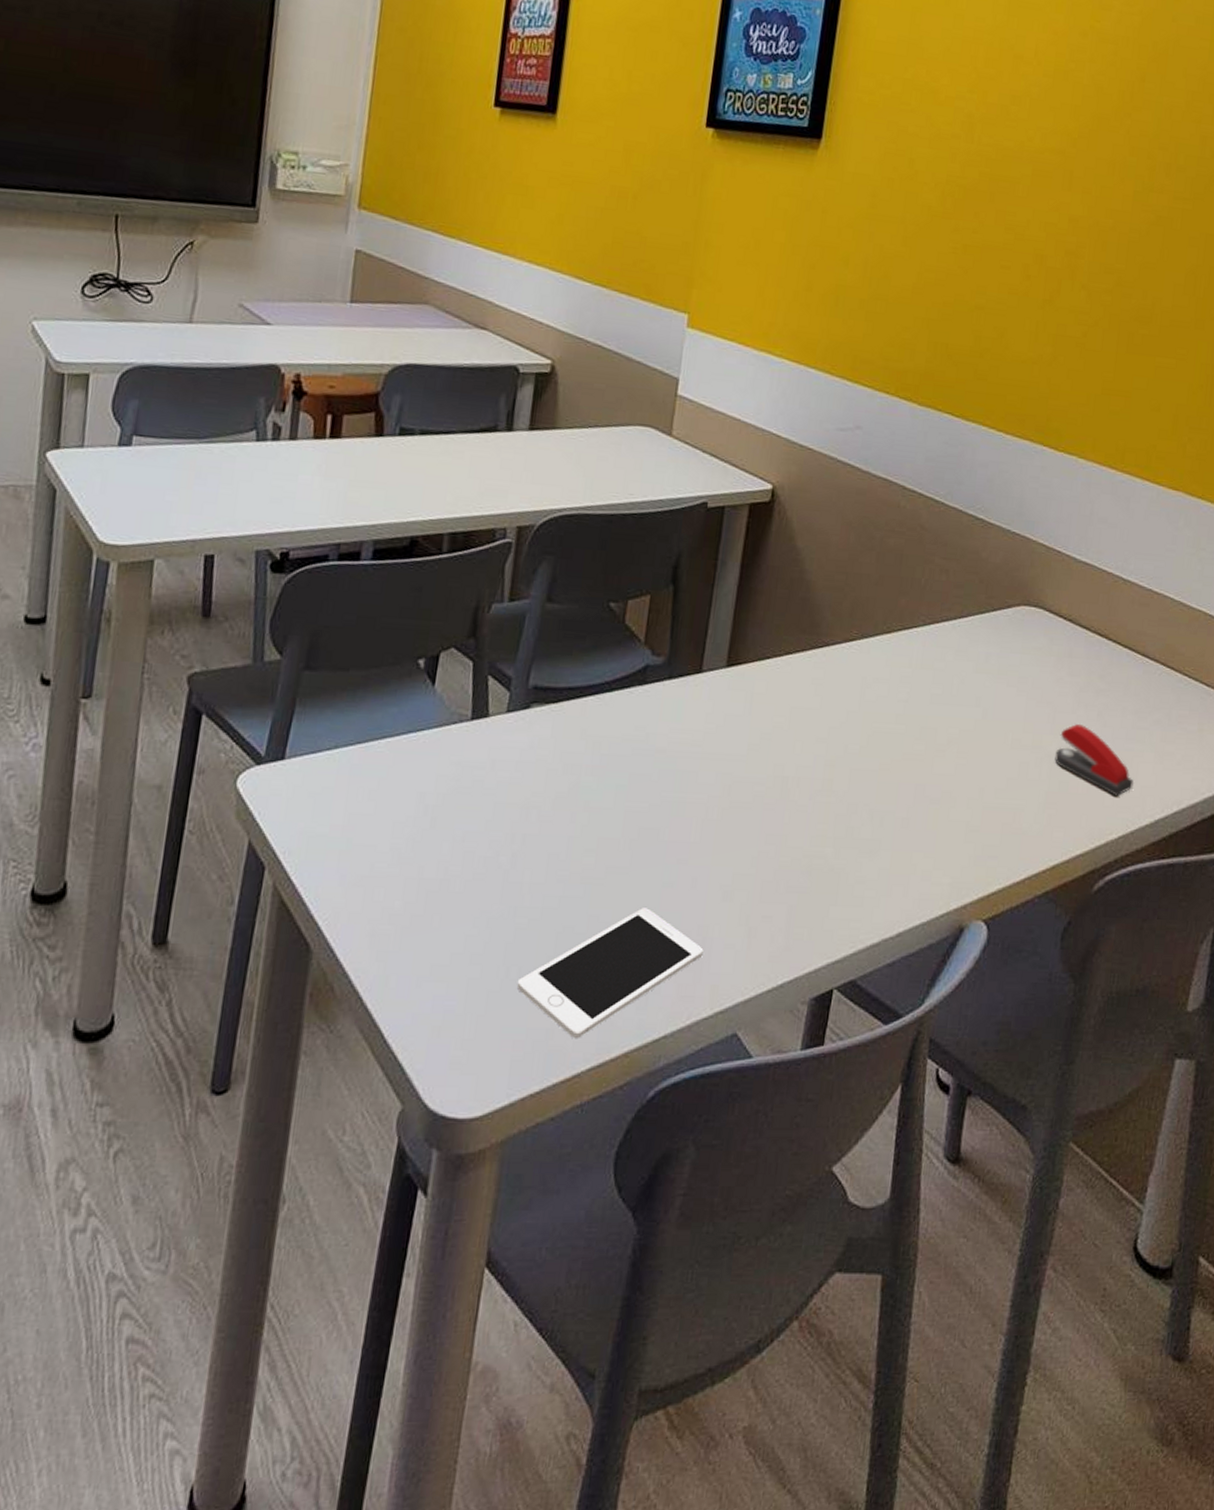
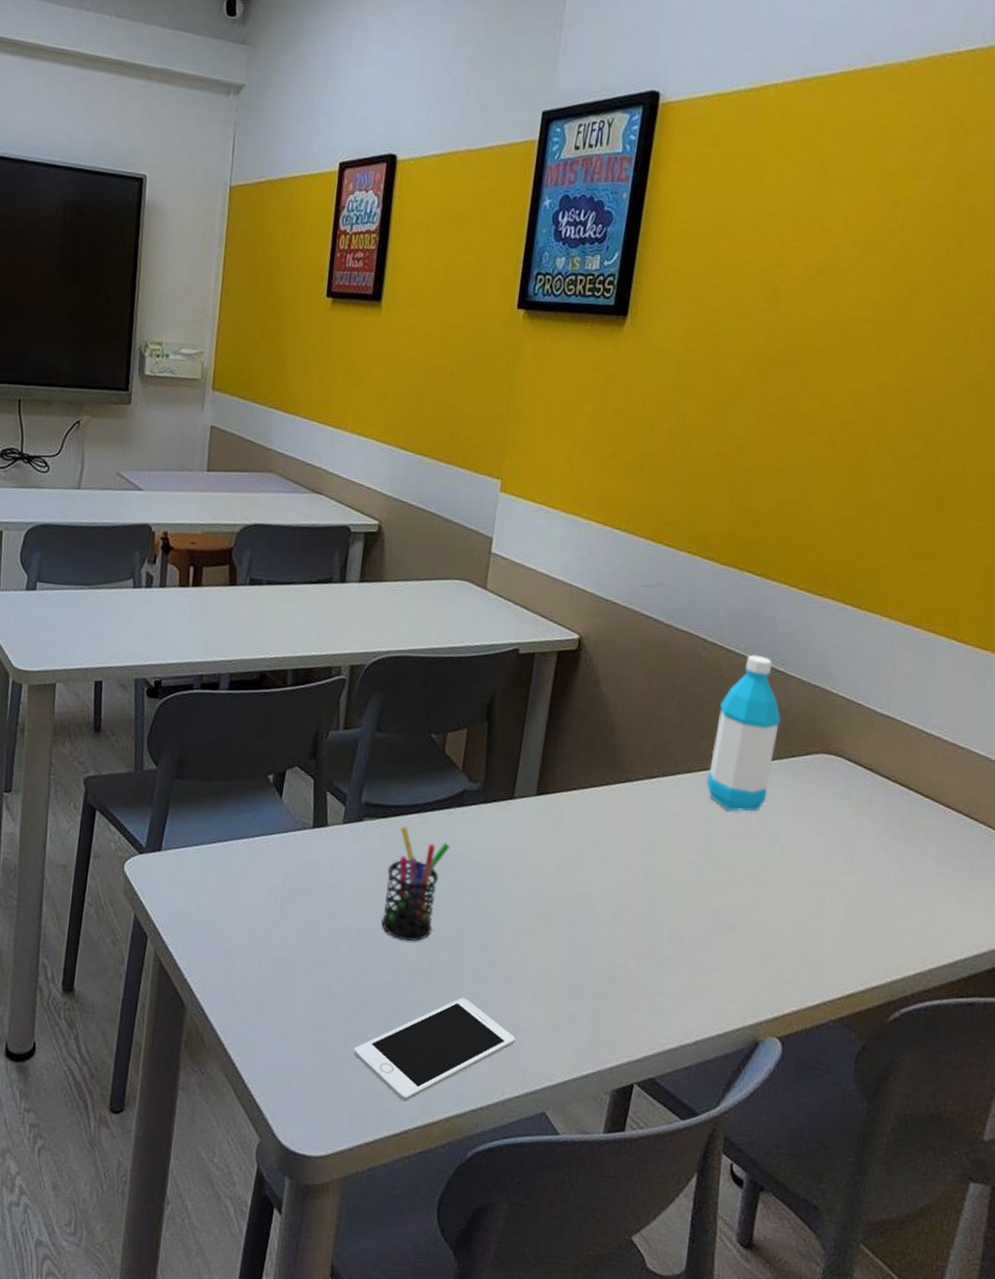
pen holder: none [551,711,631,847] -> present [381,826,451,942]
water bottle: none [907,502,982,673] -> present [706,655,781,812]
stapler: present [1055,723,1134,797] -> none [852,865,933,936]

